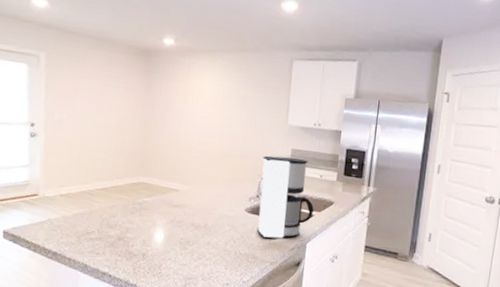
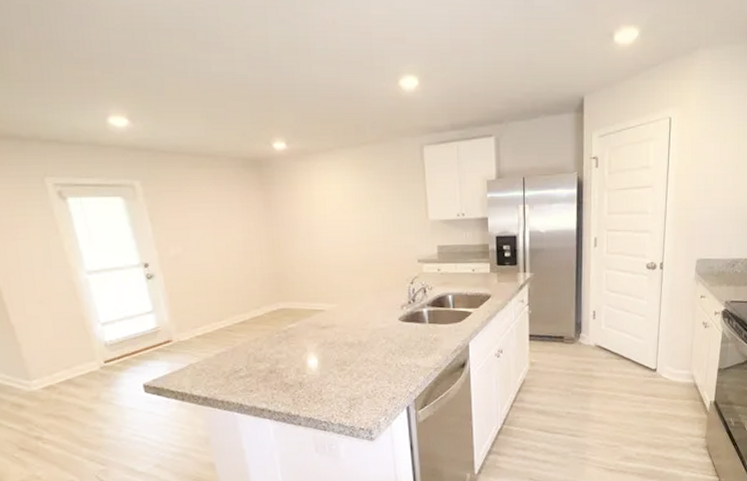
coffee maker: present [257,155,314,238] -> none [407,254,471,344]

